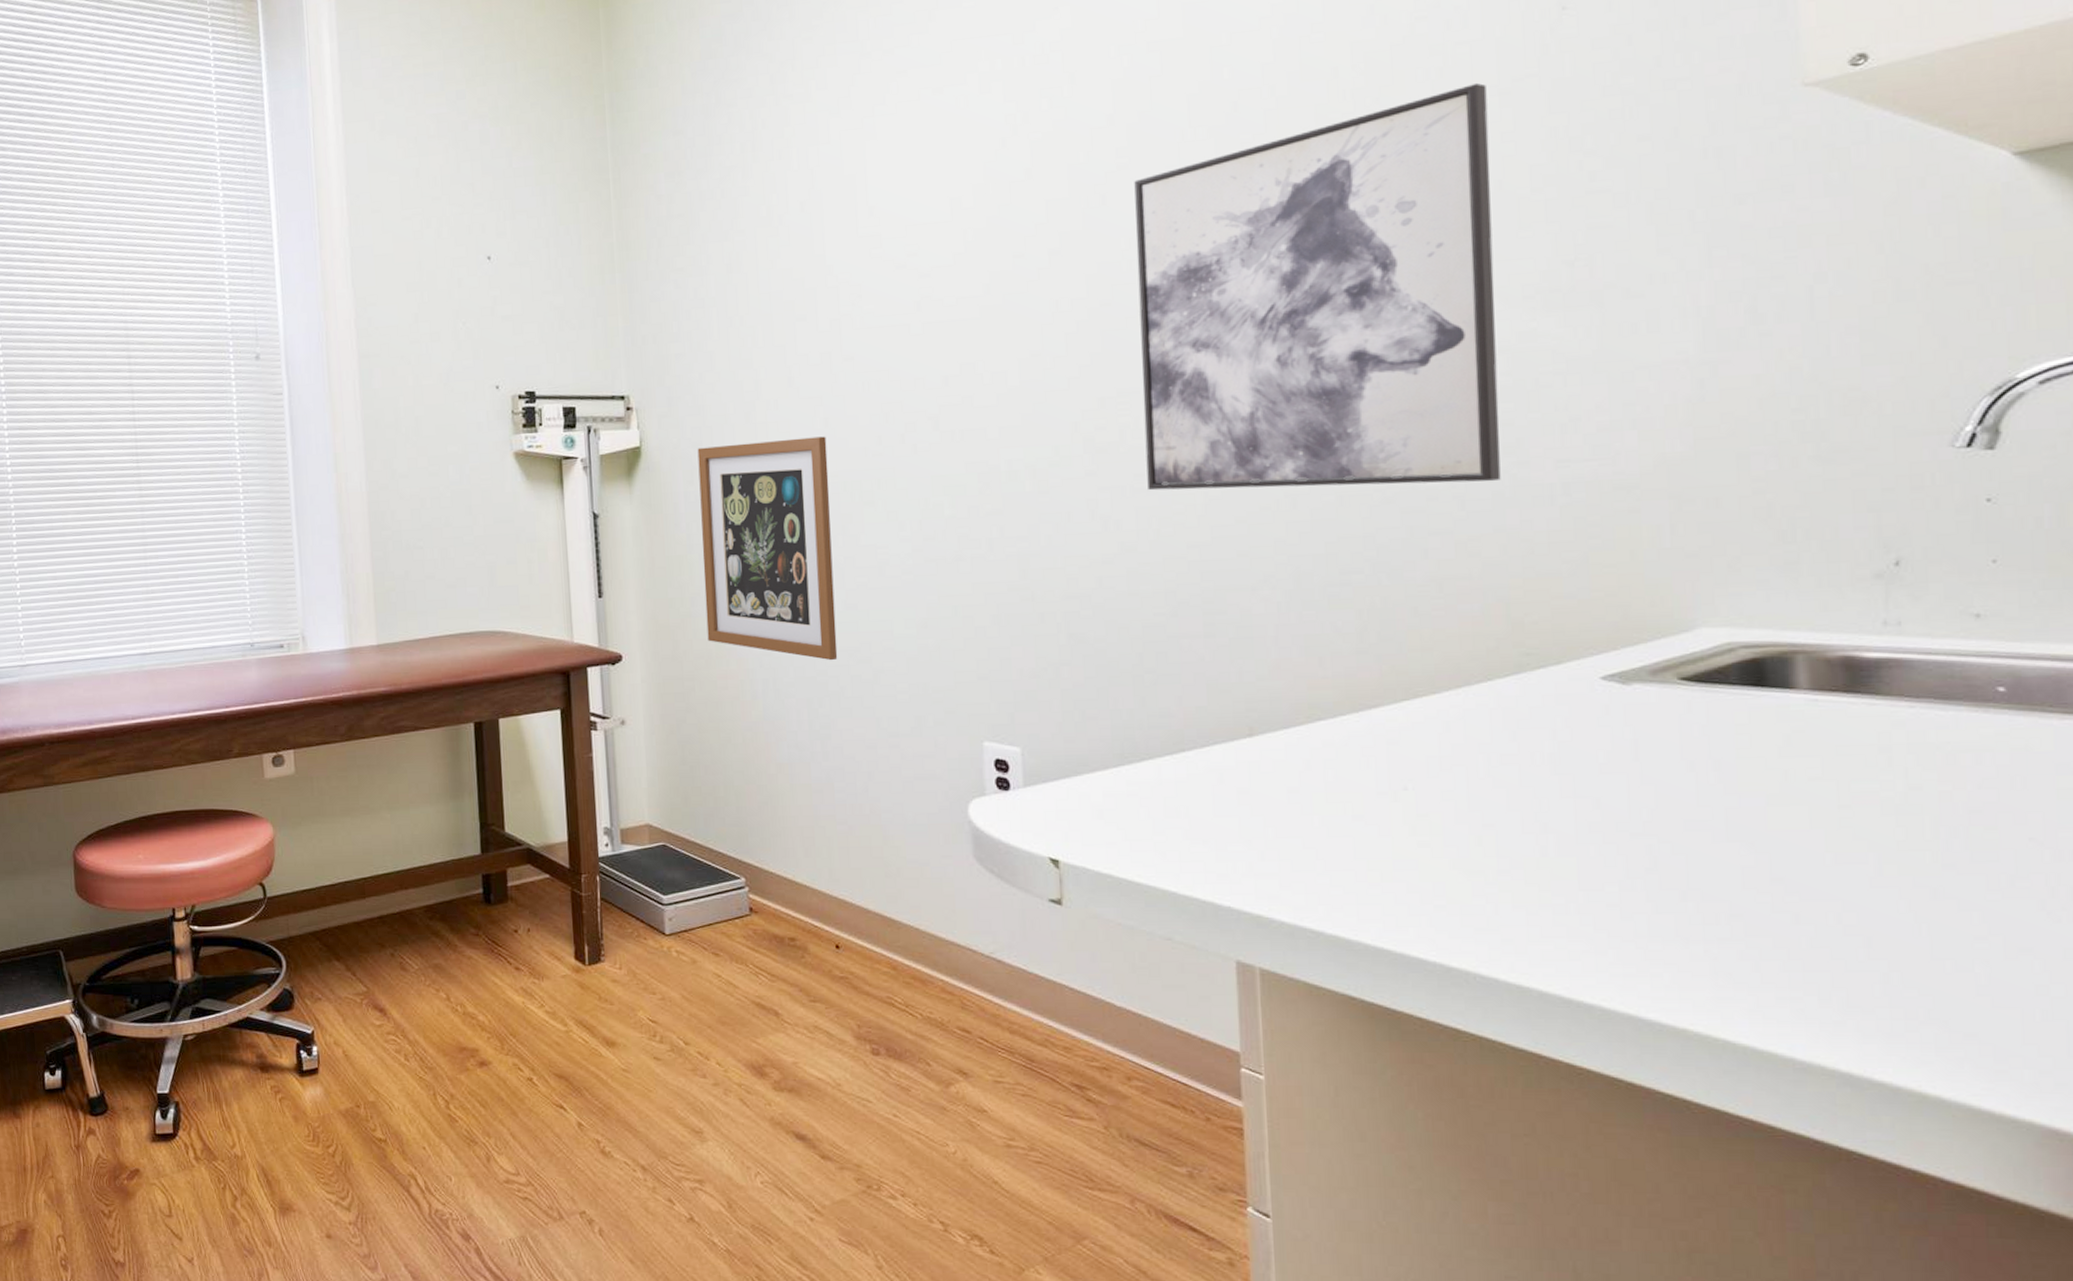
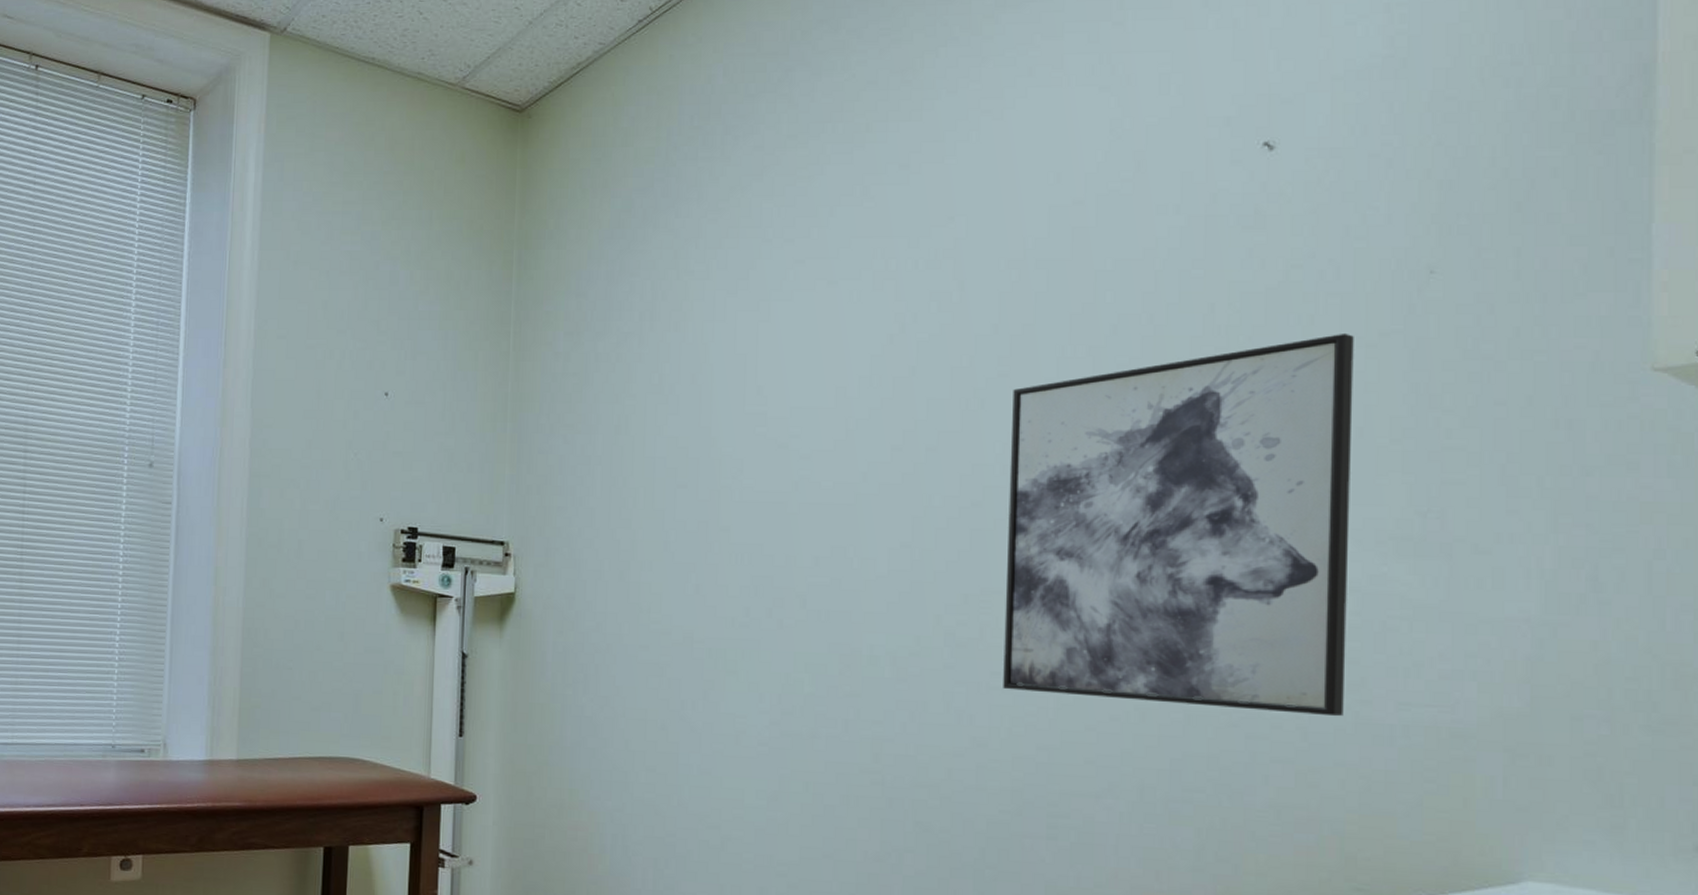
wall art: present [697,436,838,661] -> none [562,600,696,823]

